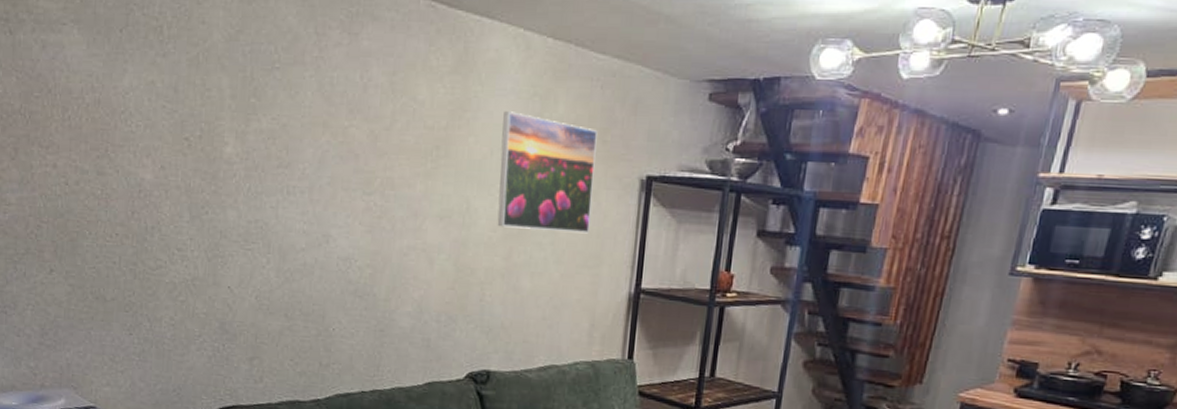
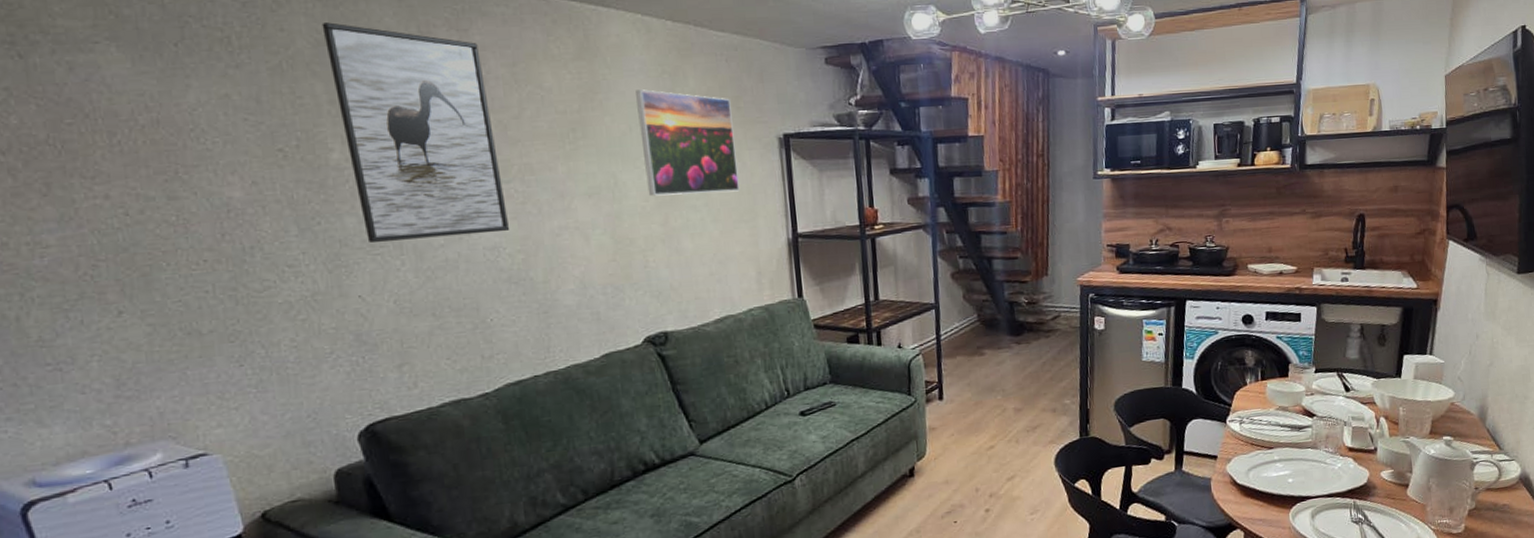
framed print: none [235,18,365,244] -> present [321,22,510,242]

